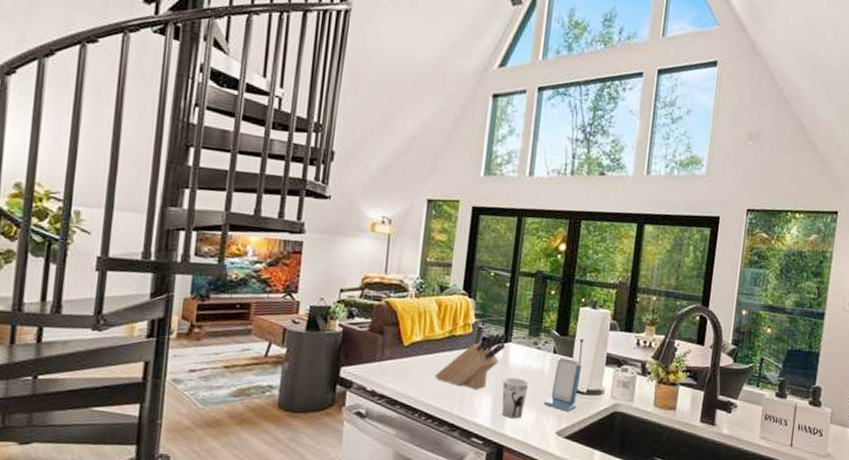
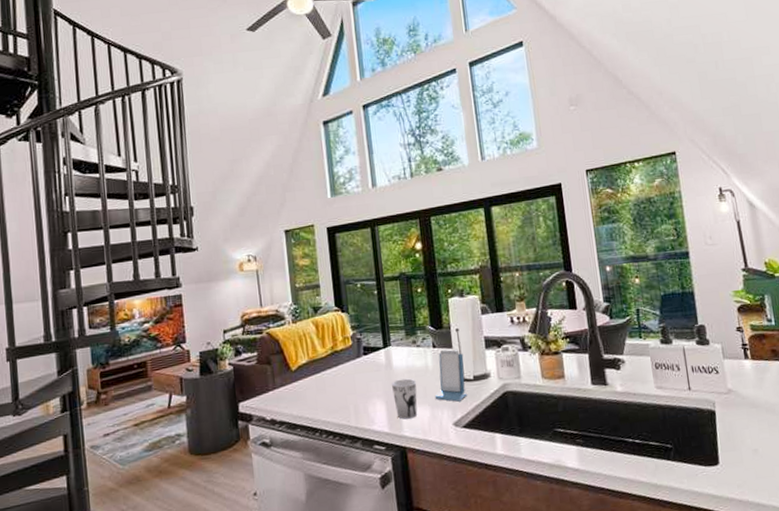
knife block: present [435,333,506,390] -> none [326,338,386,399]

